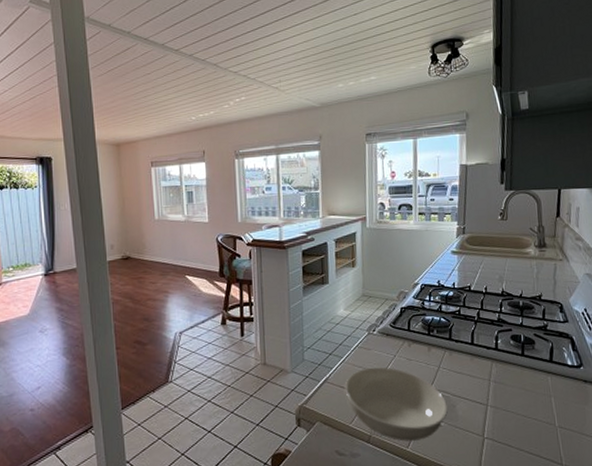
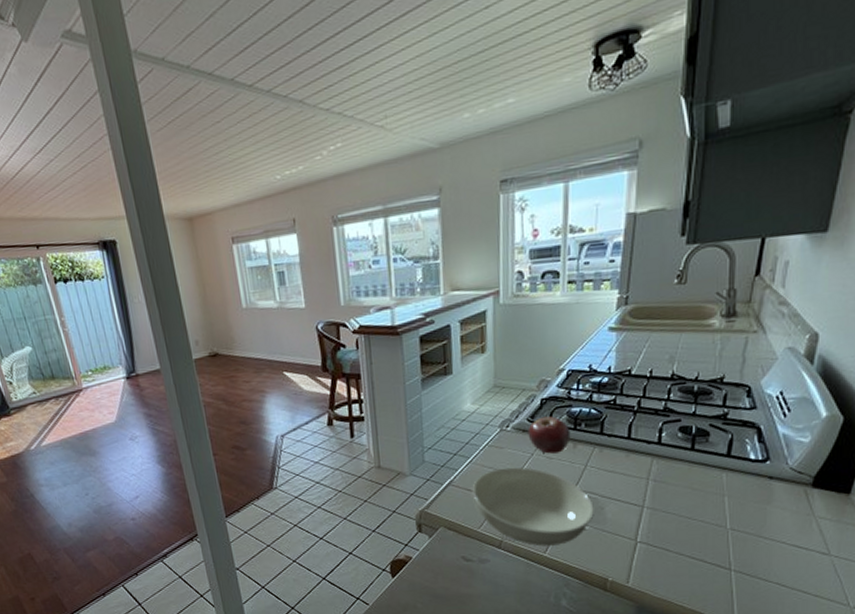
fruit: none [390,323,426,356] -> present [527,416,571,454]

